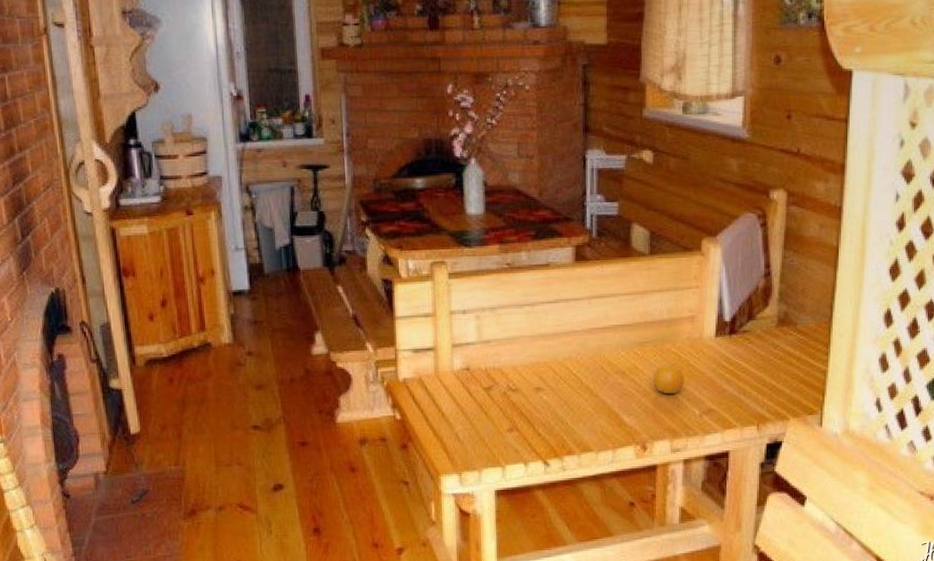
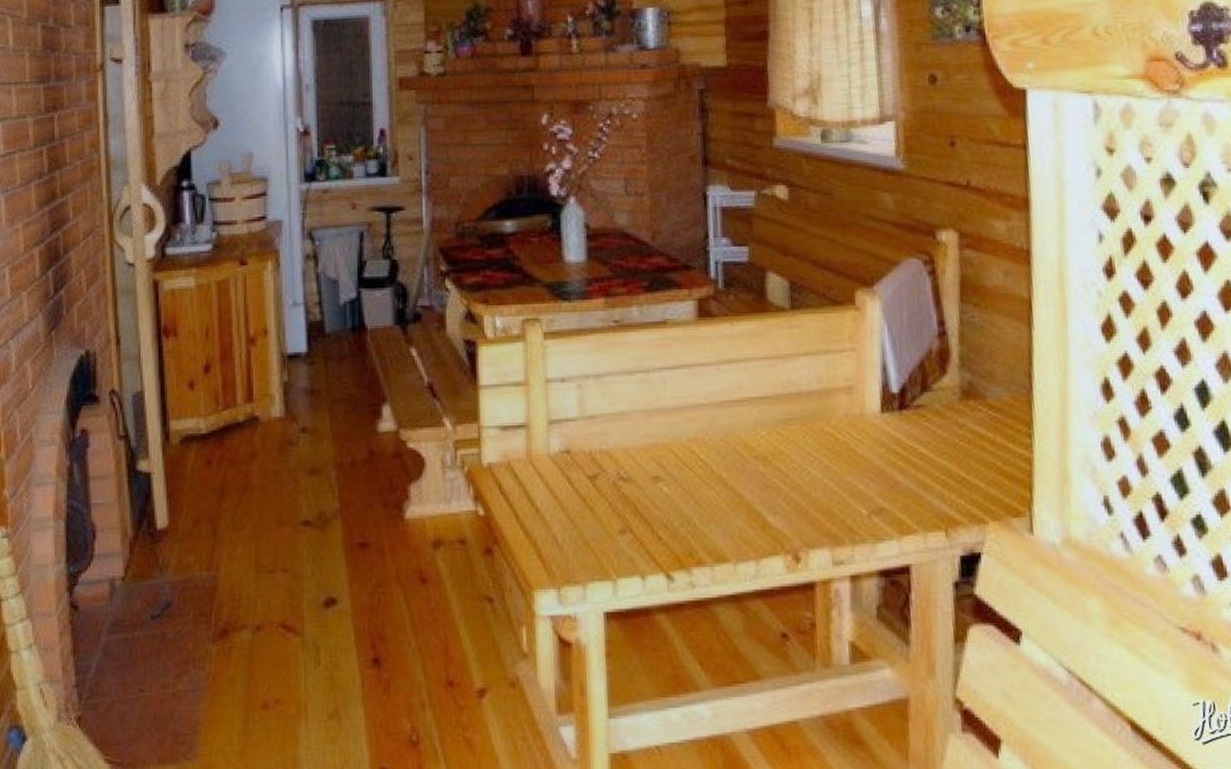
fruit: present [653,365,684,395] -> none [803,449,844,488]

